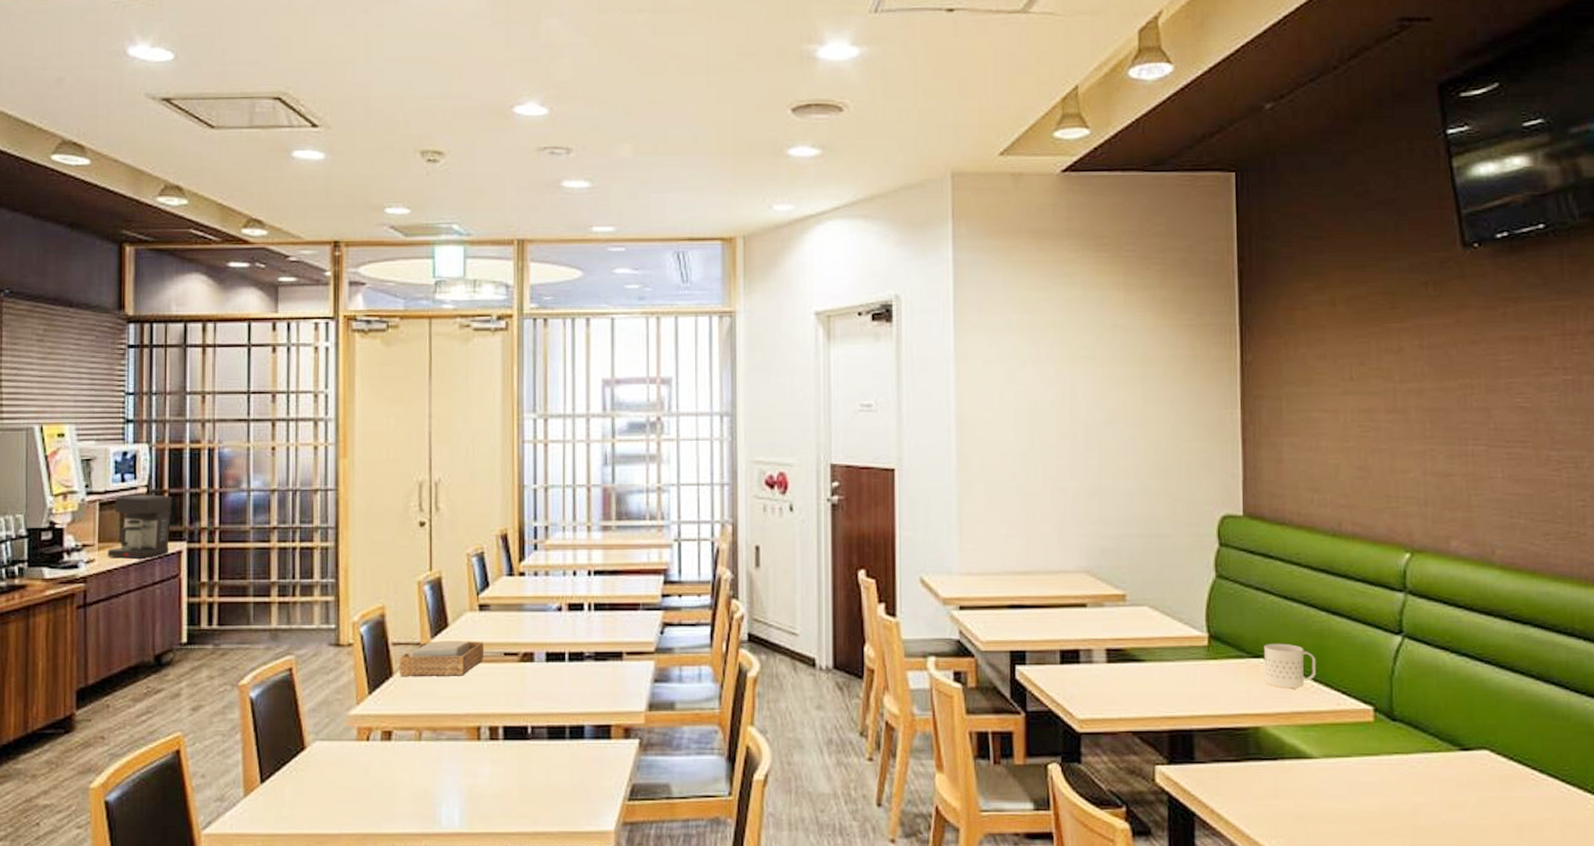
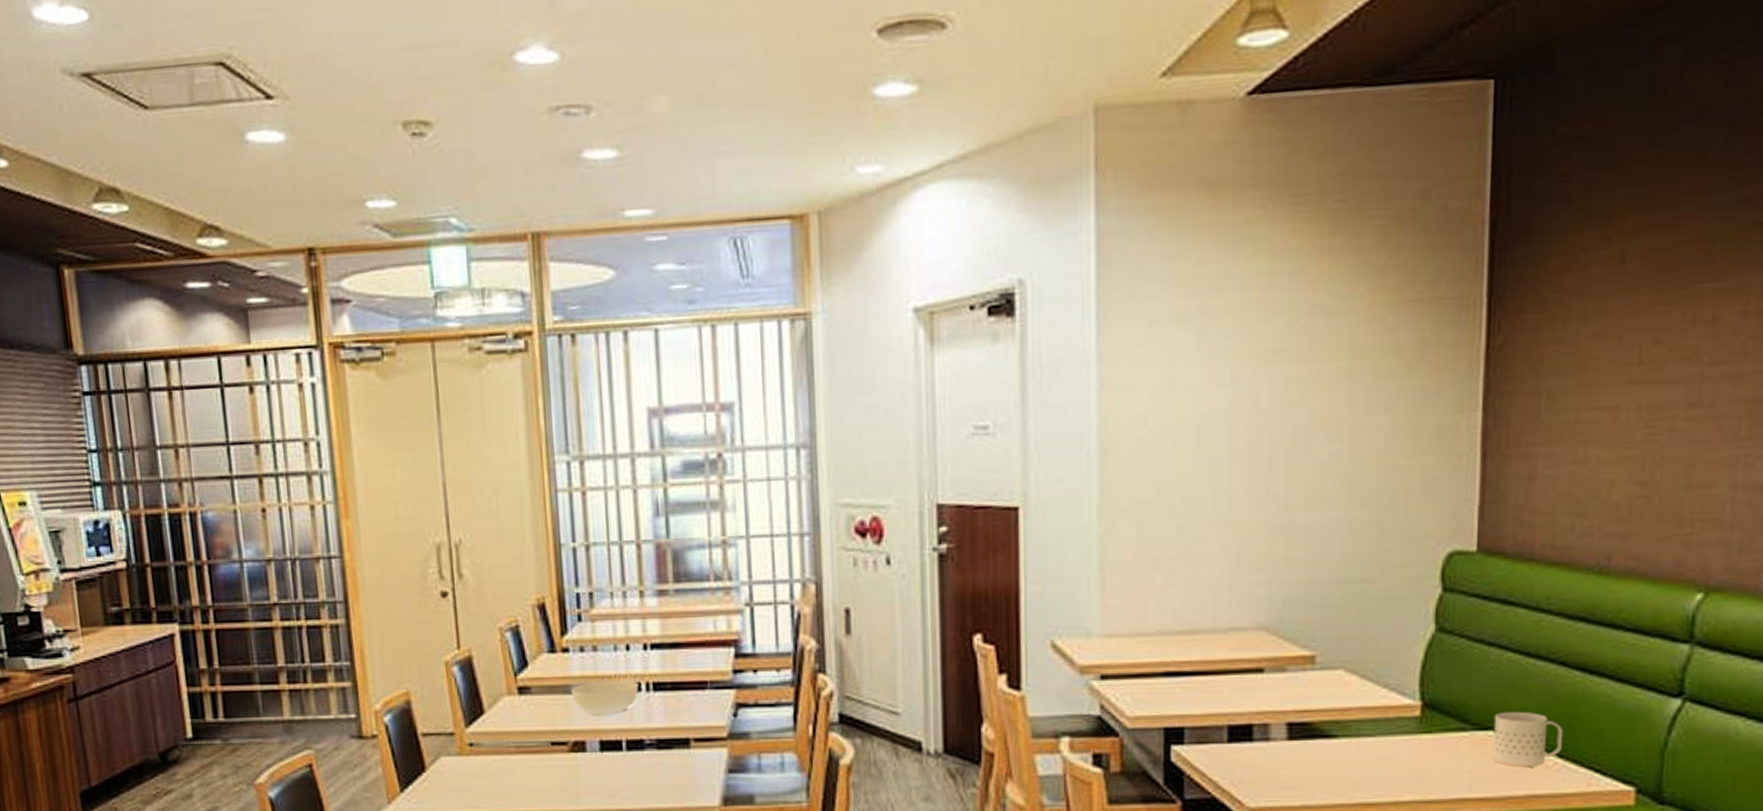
coffee maker: present [107,494,172,560] -> none [92,569,160,646]
napkin holder: present [399,641,485,677] -> none [432,729,528,772]
bowl: none [524,600,583,631] -> present [571,680,639,716]

